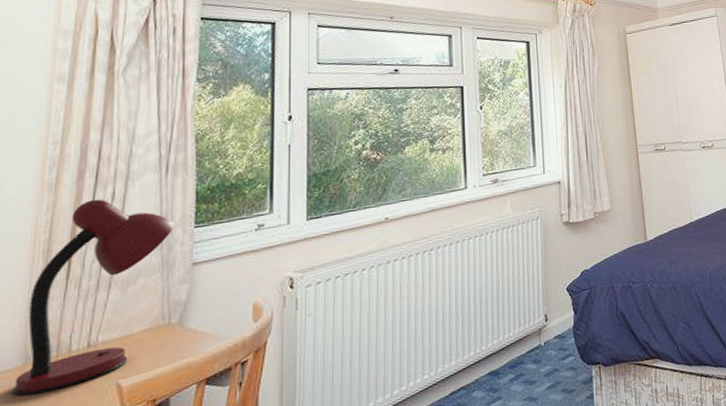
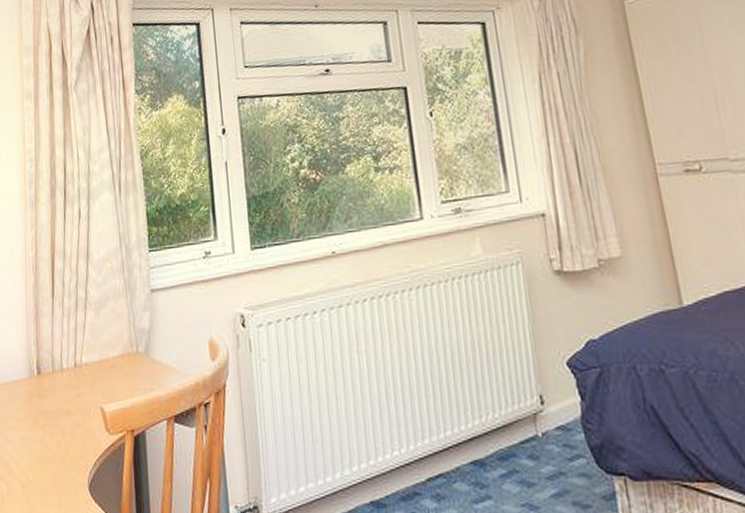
desk lamp: present [13,199,175,396] -> none [24,217,132,408]

